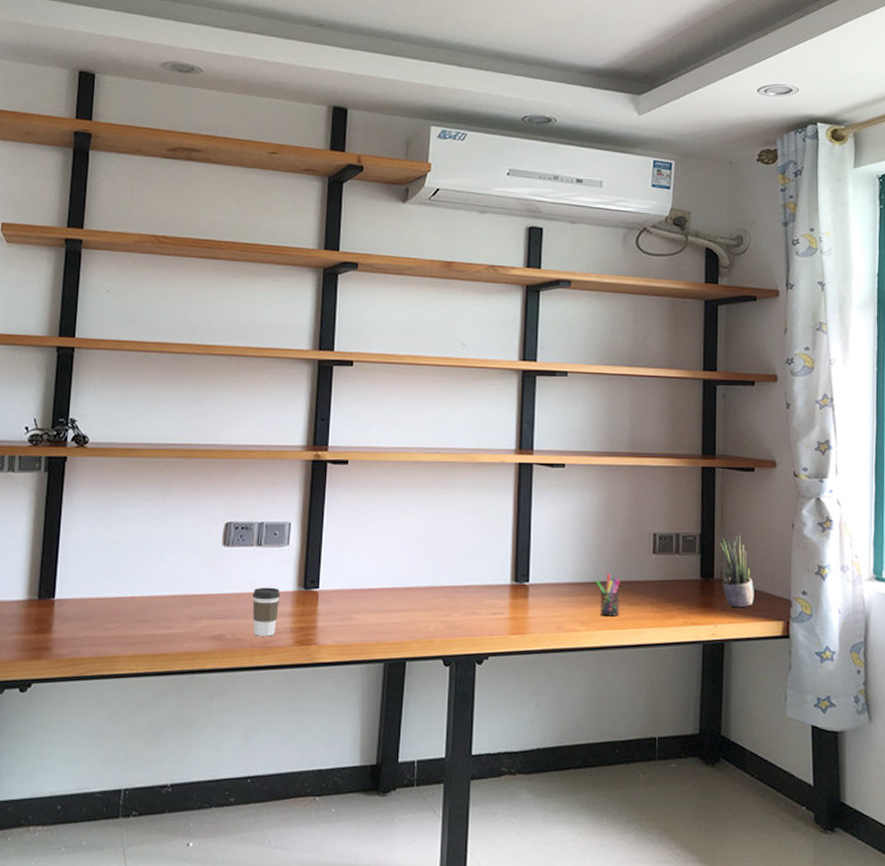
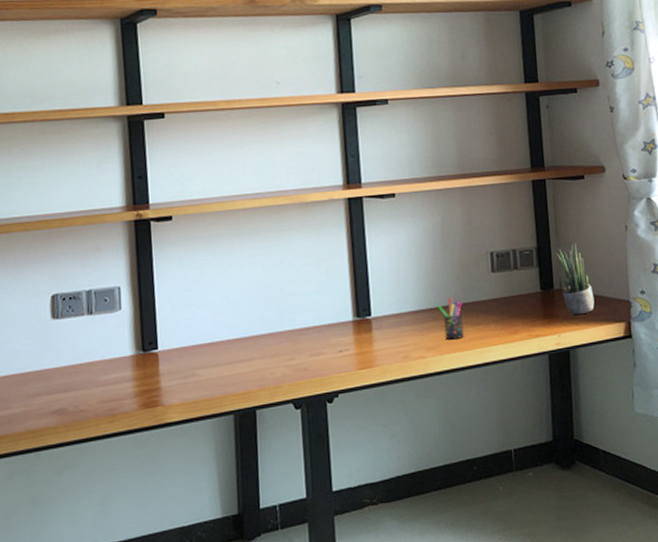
coffee cup: present [252,587,281,637] -> none [90,354,119,405]

